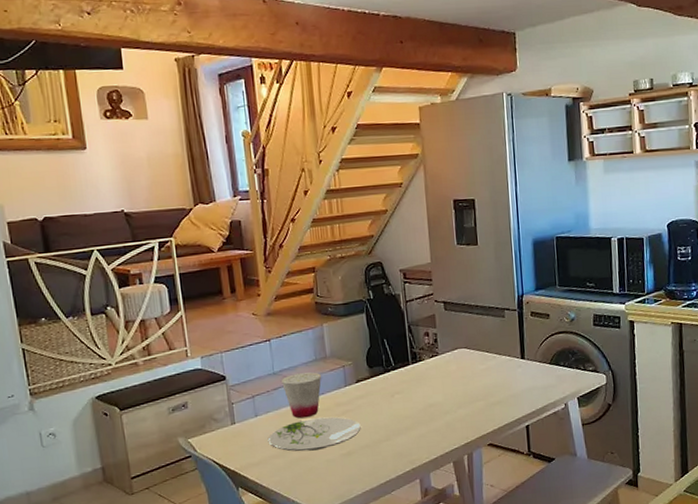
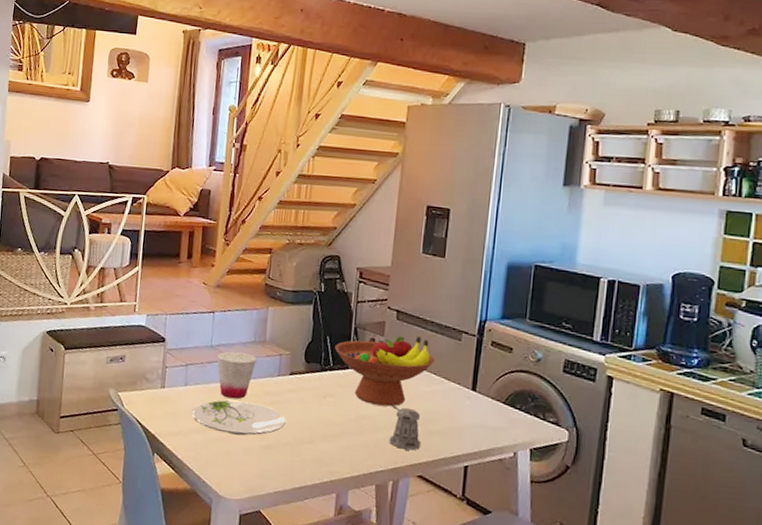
fruit bowl: none [392,321,485,392] -> present [334,336,435,407]
pepper shaker: none [454,387,486,425] -> present [389,404,422,451]

